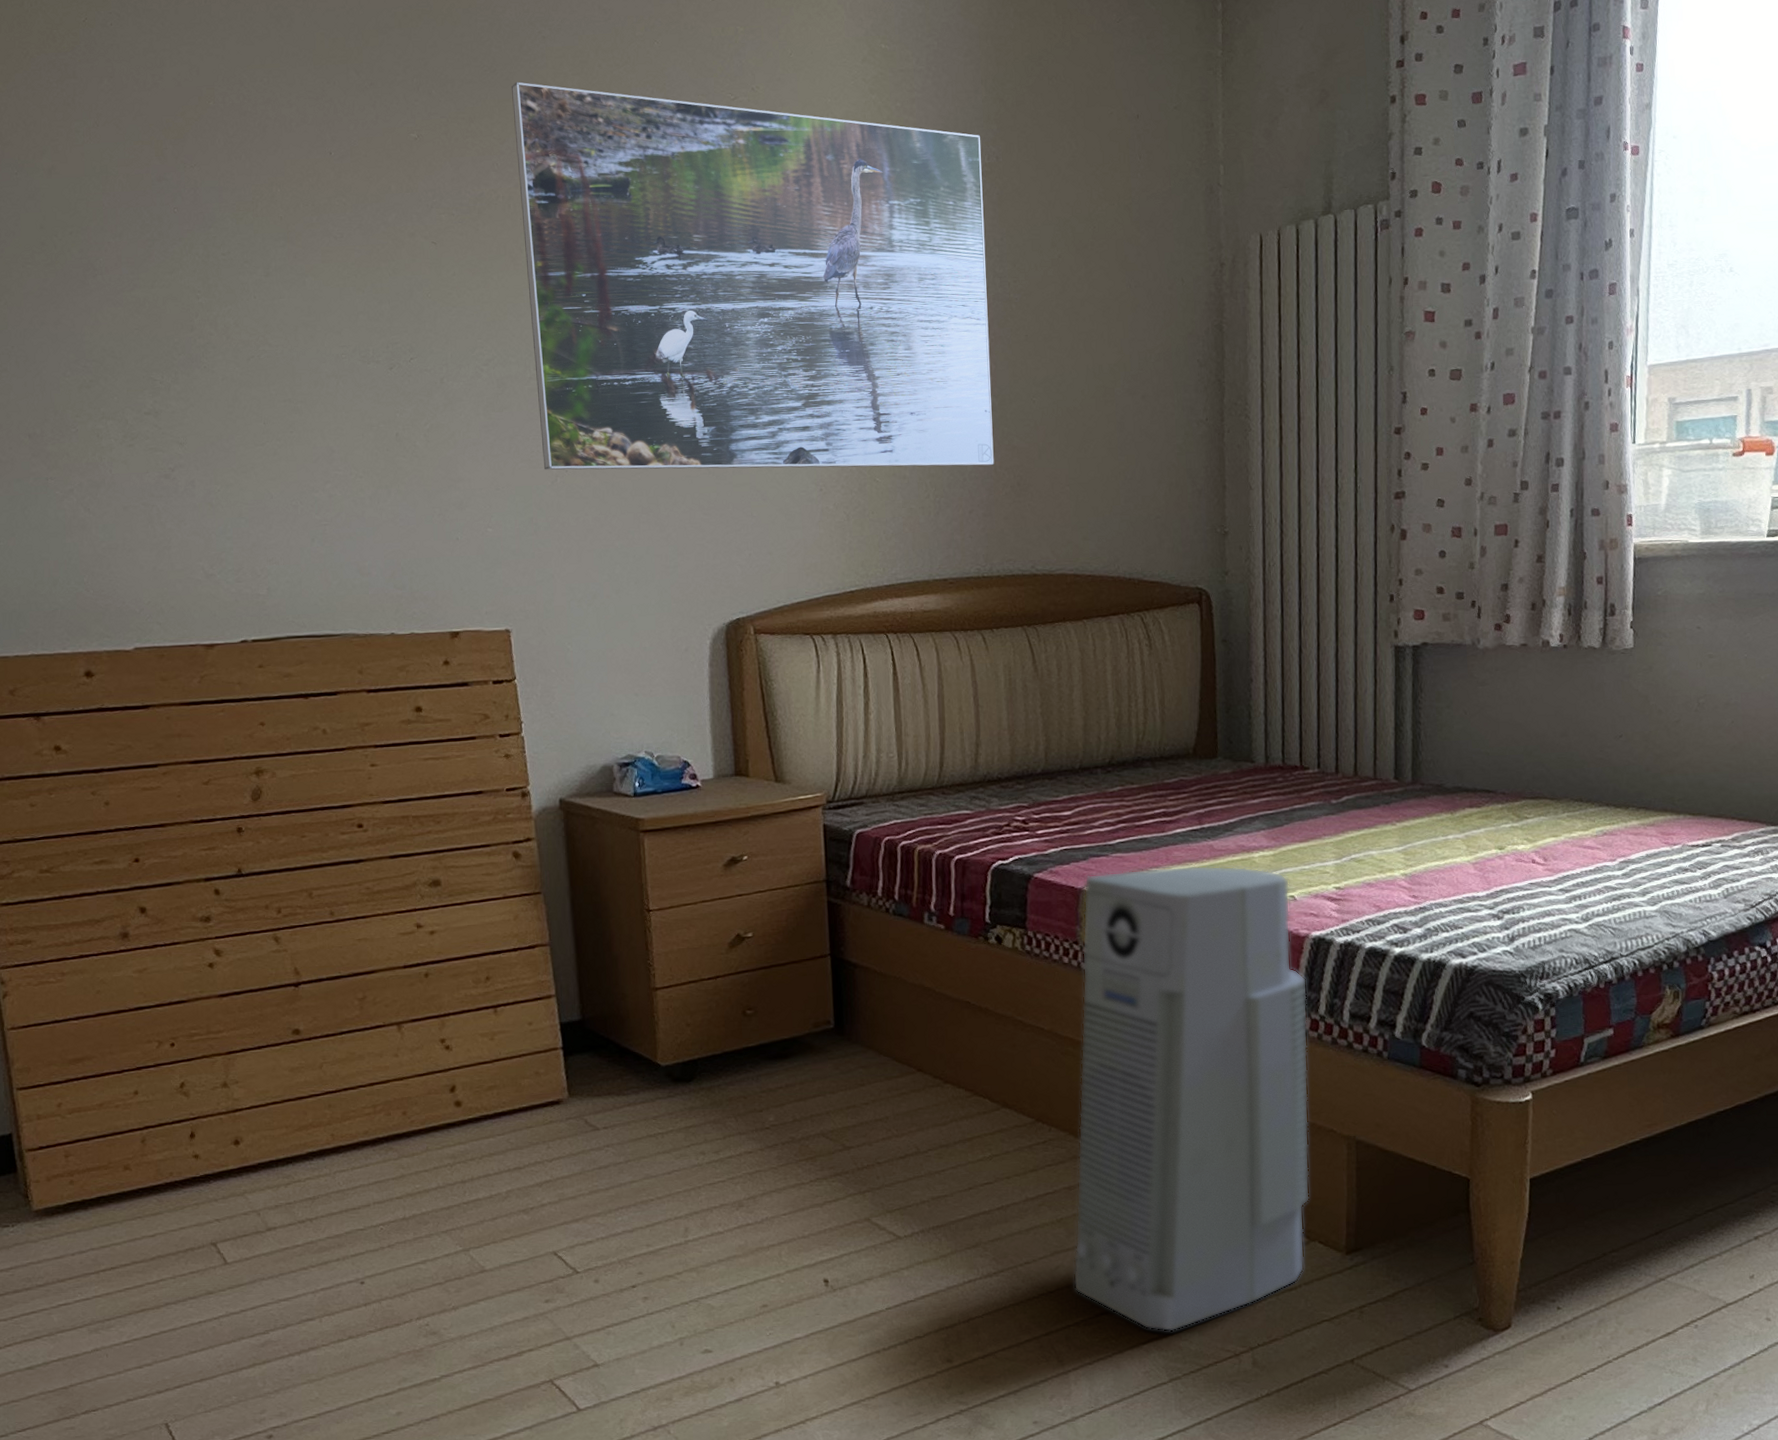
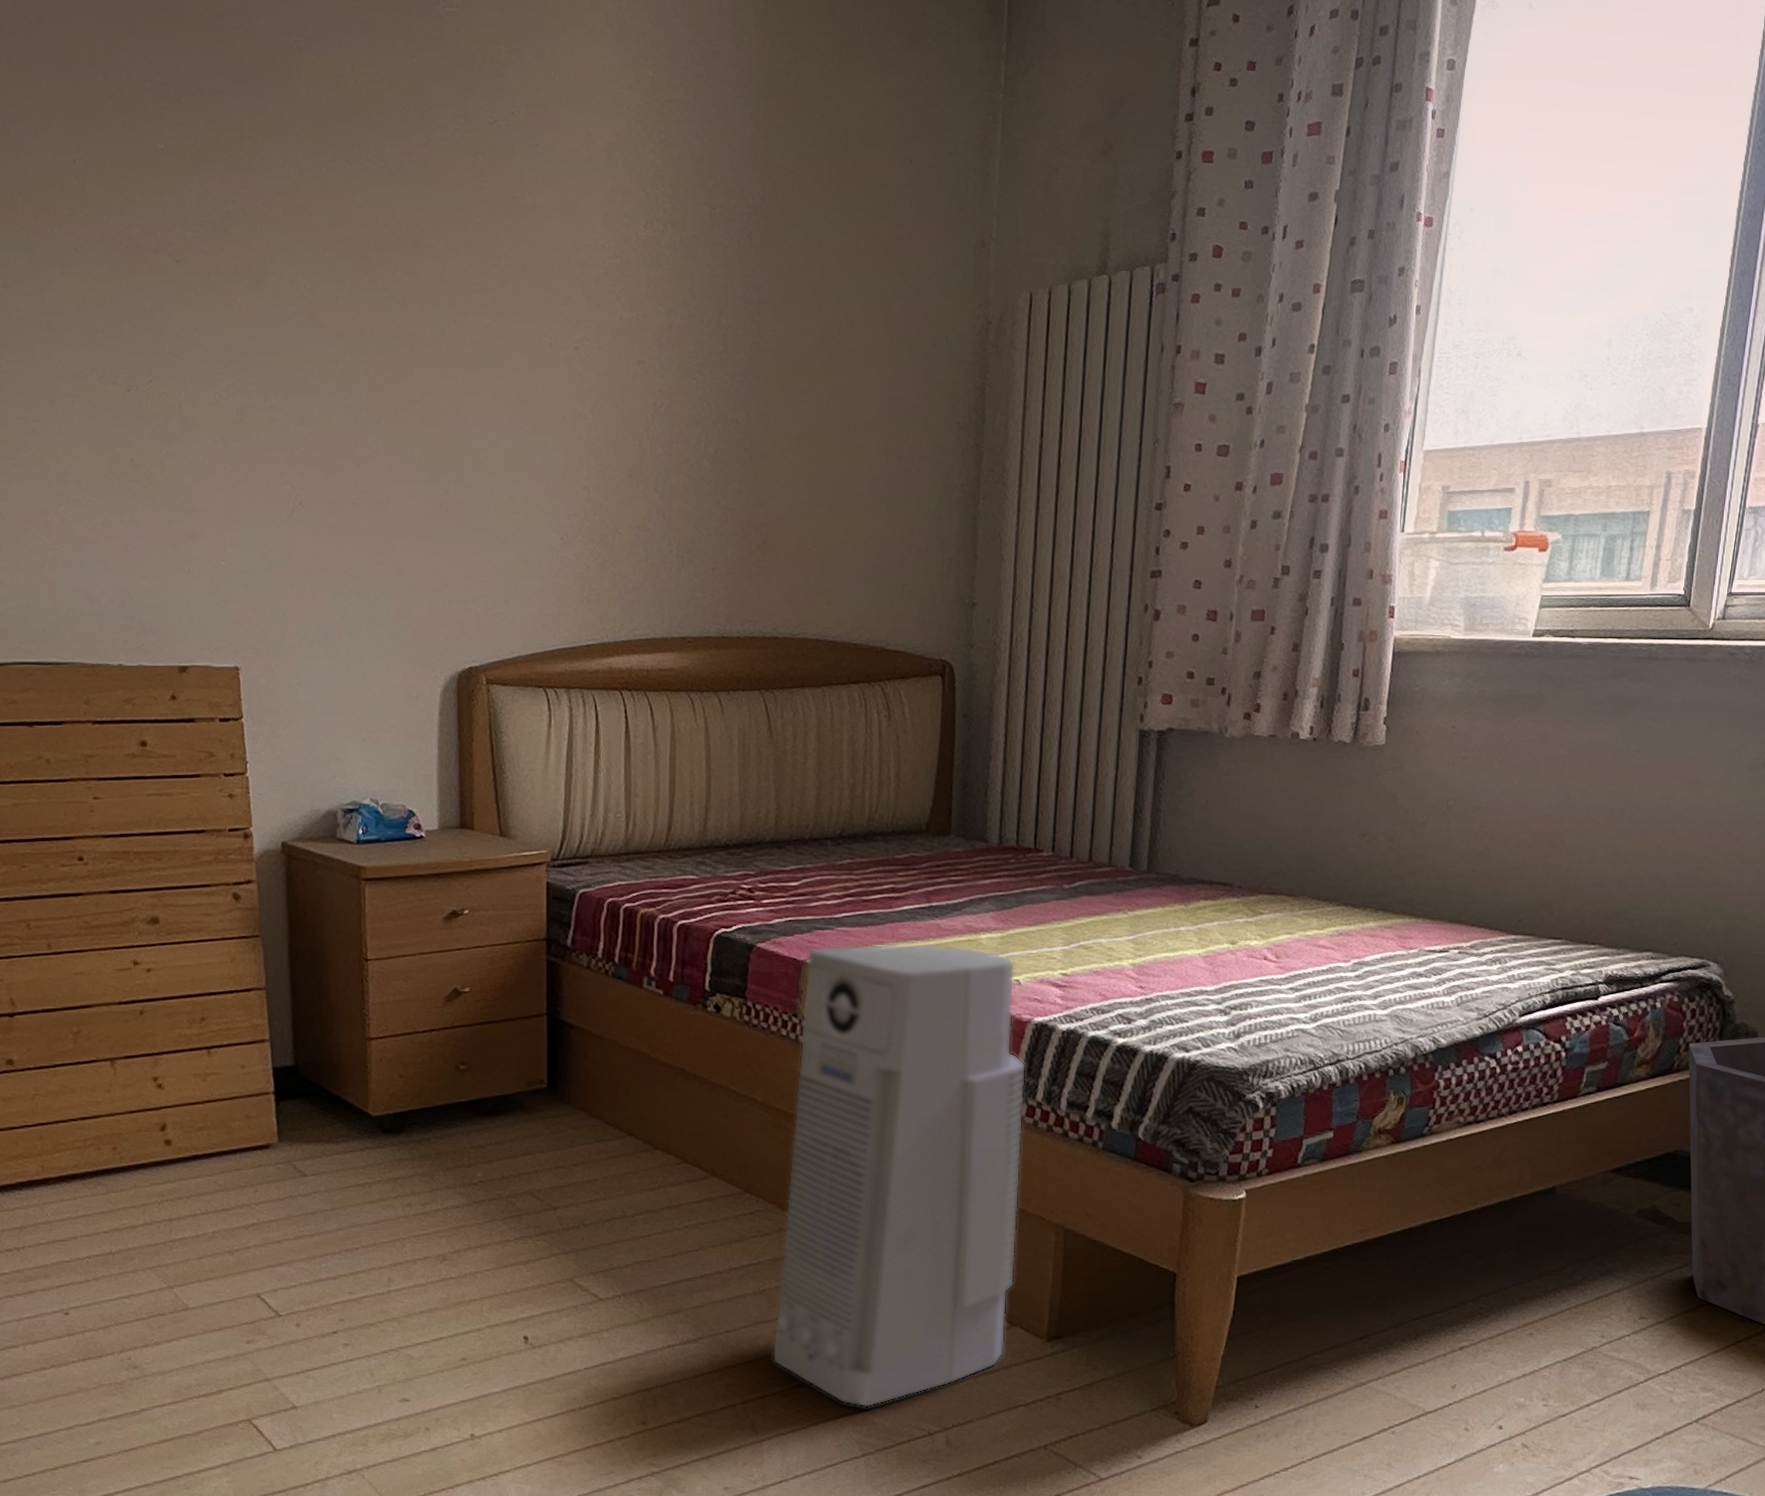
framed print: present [512,82,994,470] -> none [264,94,747,523]

